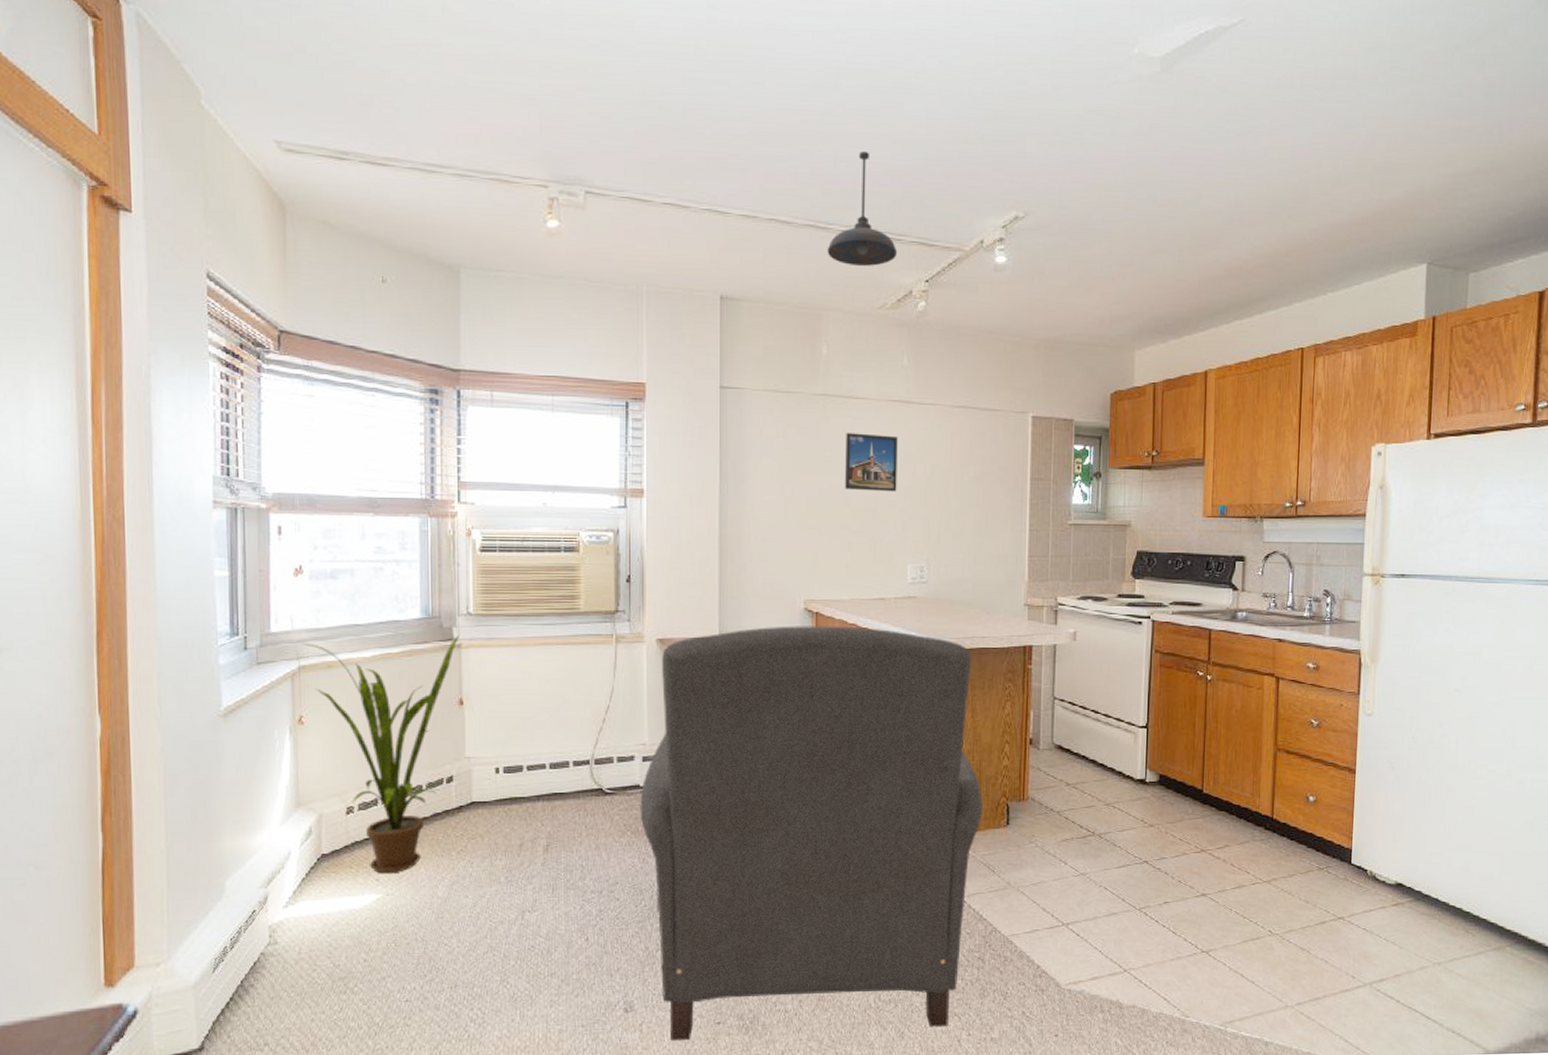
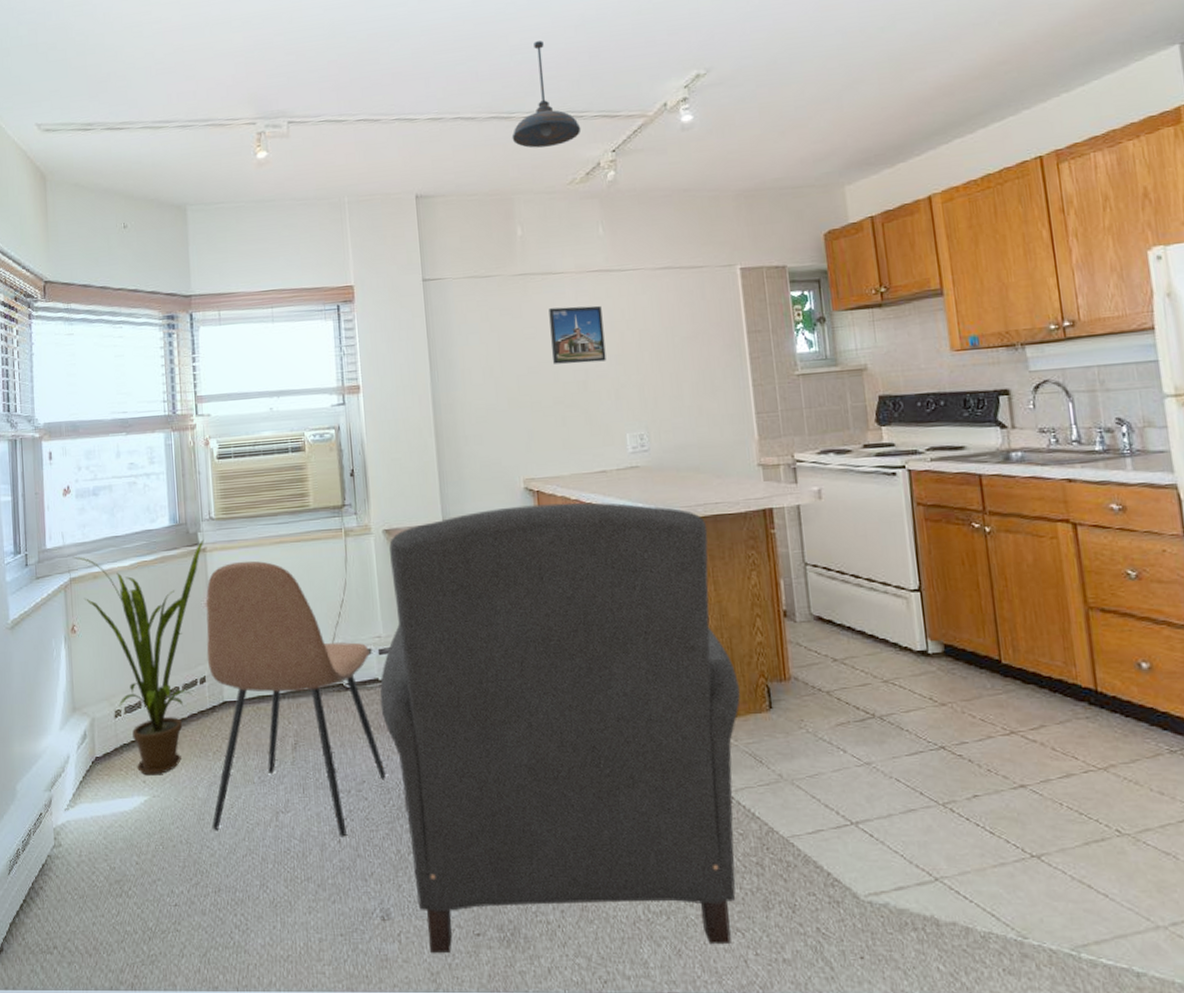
chair: none [451,660,640,935] -> present [206,560,386,837]

